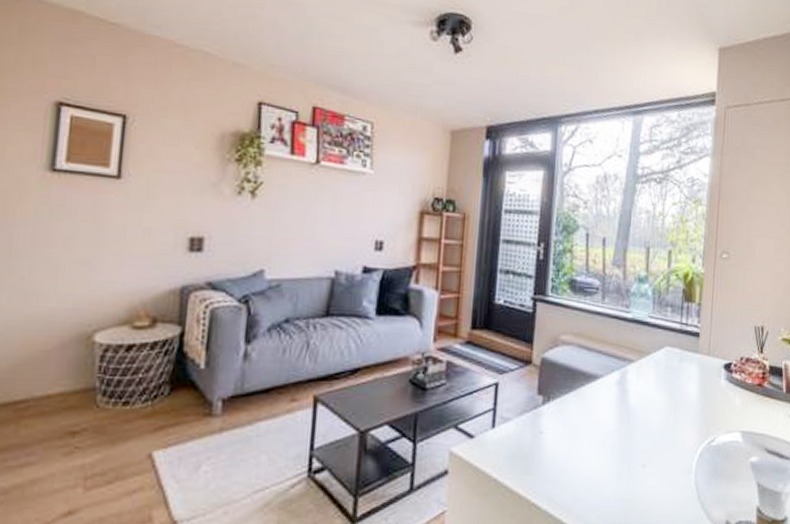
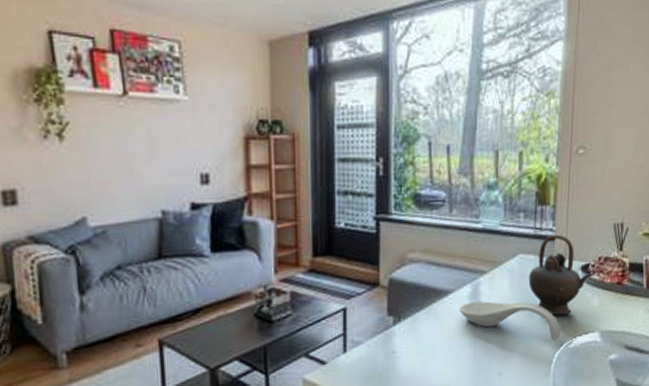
spoon rest: none [606,389,704,438] -> present [459,301,561,342]
teapot: none [673,331,736,412] -> present [528,234,594,316]

